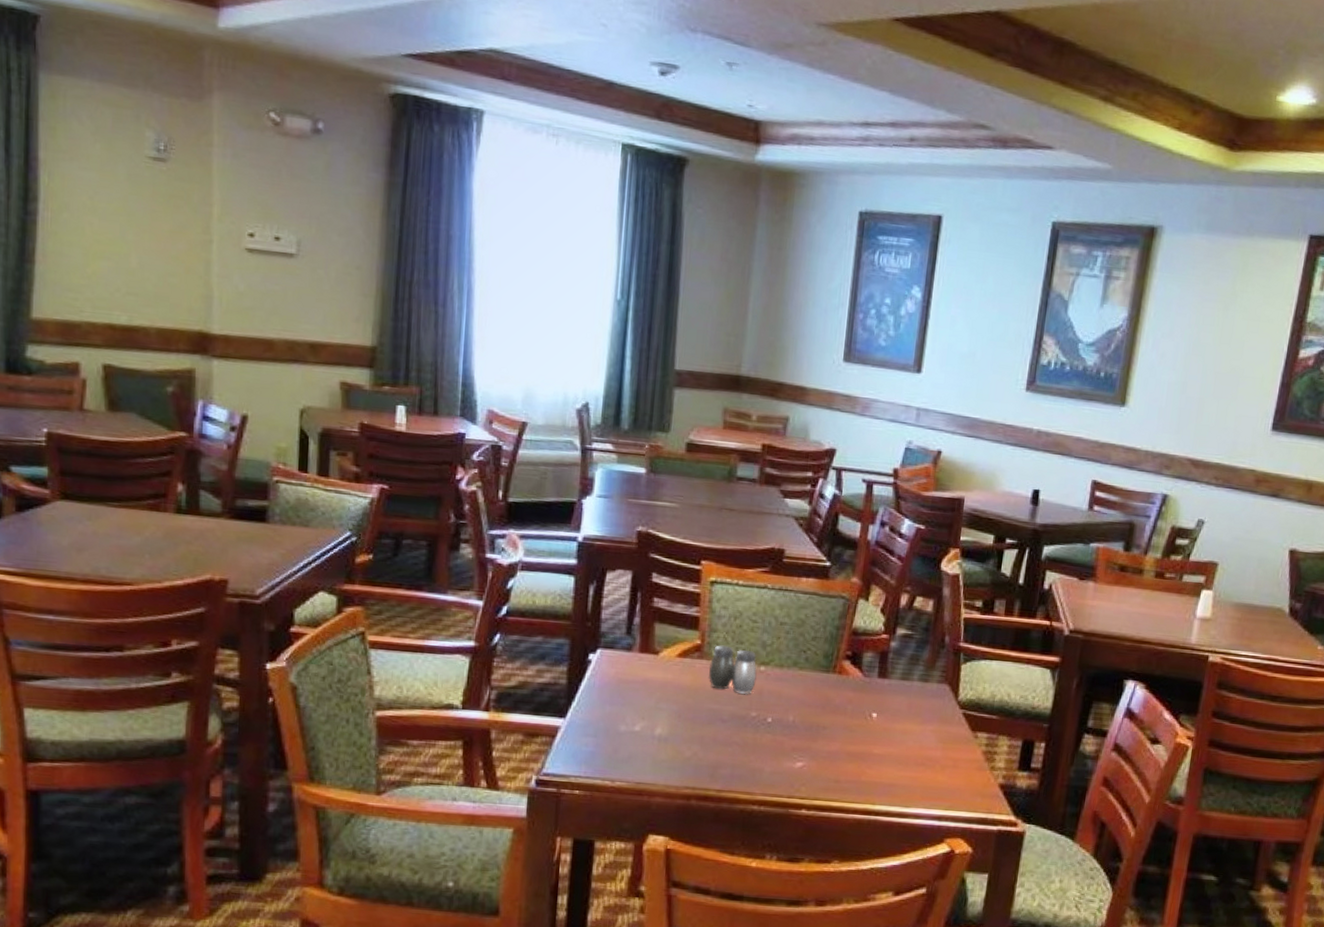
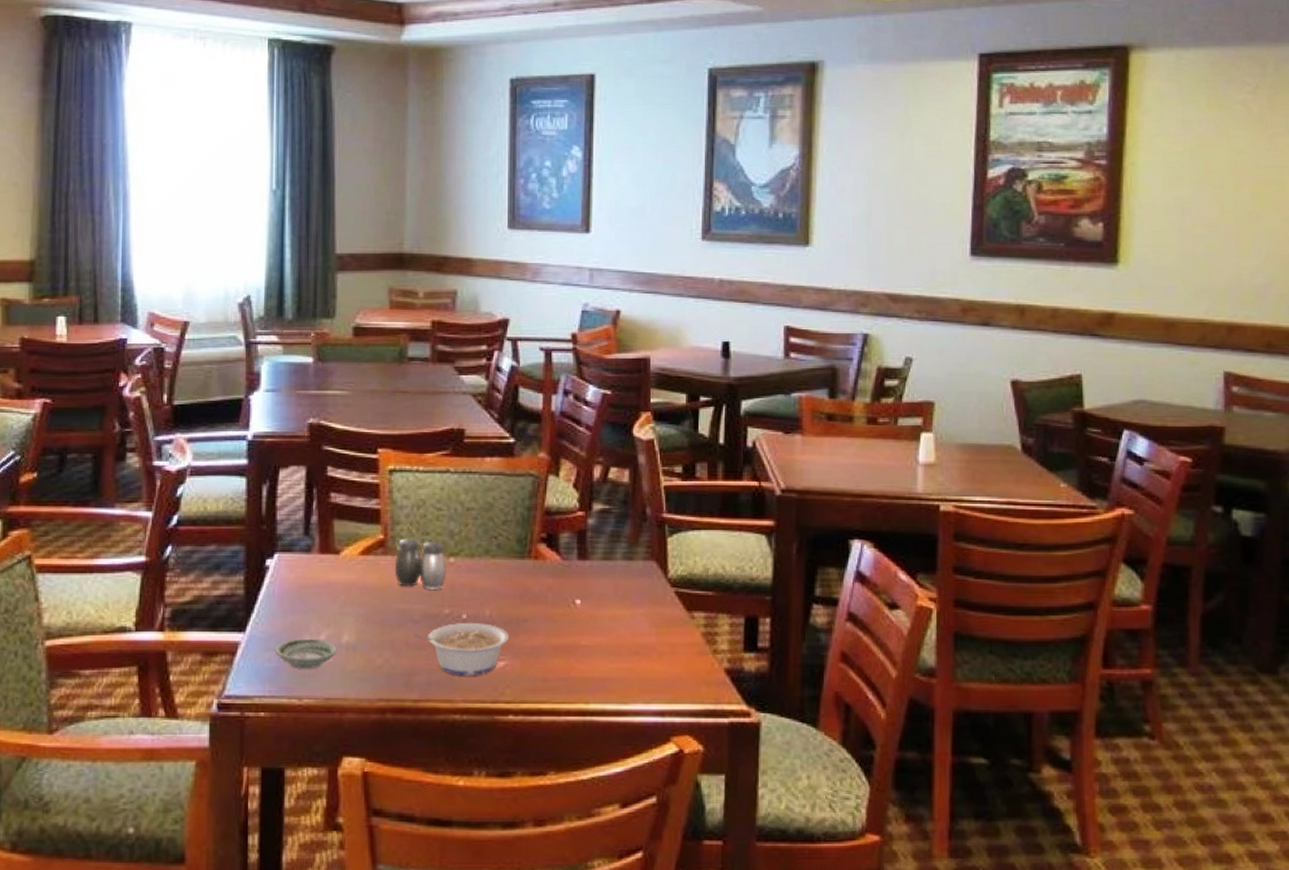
saucer: none [592,727,650,756] -> present [275,638,337,670]
legume: none [720,724,809,773] -> present [411,622,510,676]

